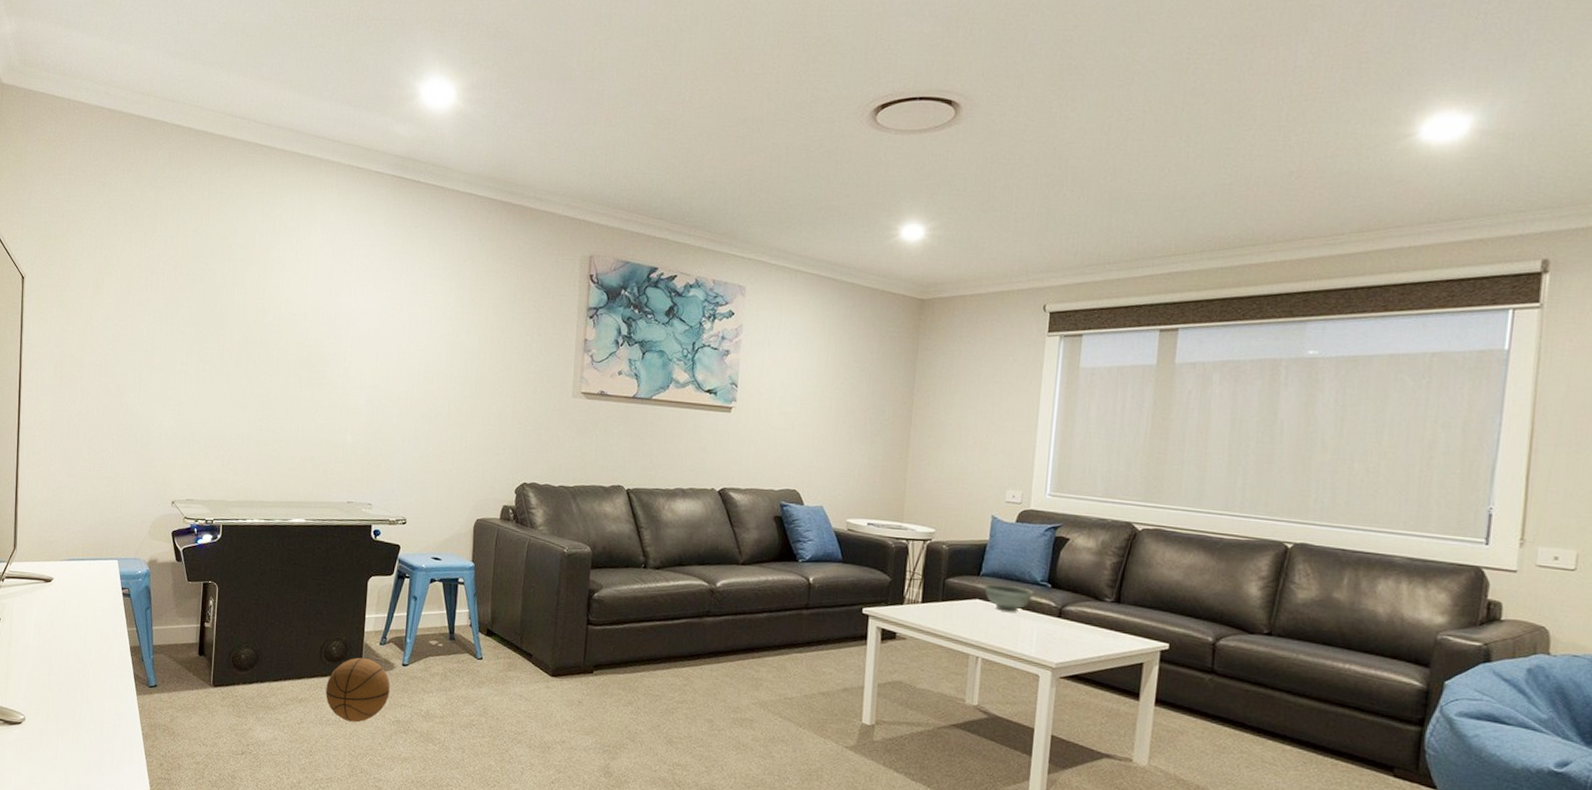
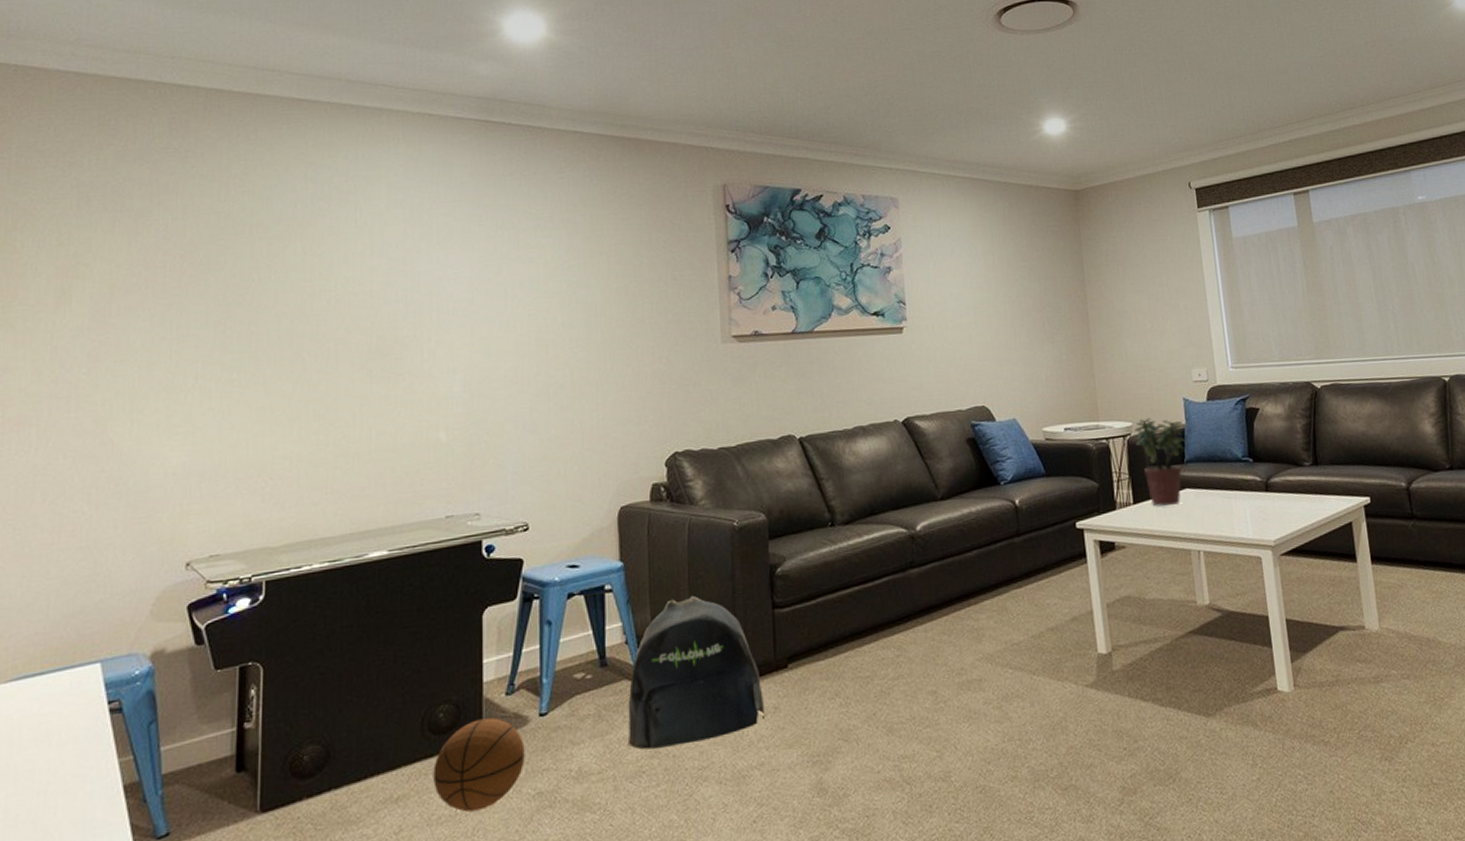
backpack: none [465,600,571,714] -> present [628,595,766,750]
potted plant: none [935,527,988,612] -> present [1134,417,1188,506]
bowl: present [983,584,1034,612] -> none [1190,467,1239,496]

